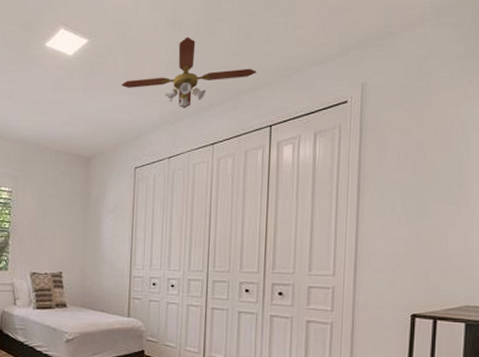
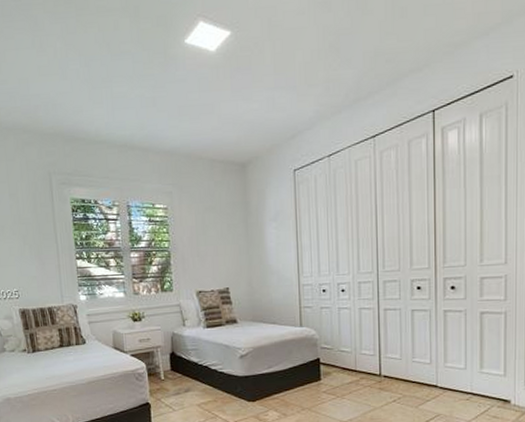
ceiling fan: present [121,37,257,108] -> none [271,18,415,100]

